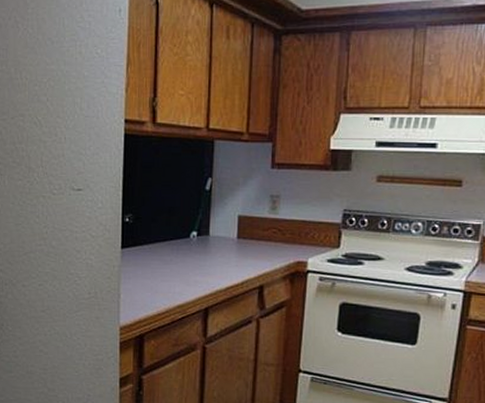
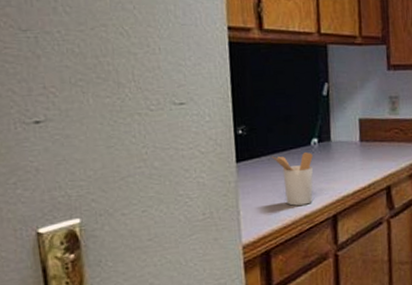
utensil holder: none [152,245,191,295] -> present [271,152,314,206]

